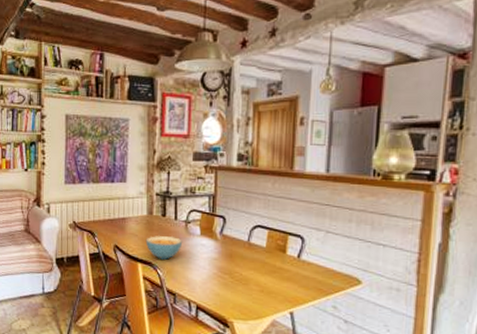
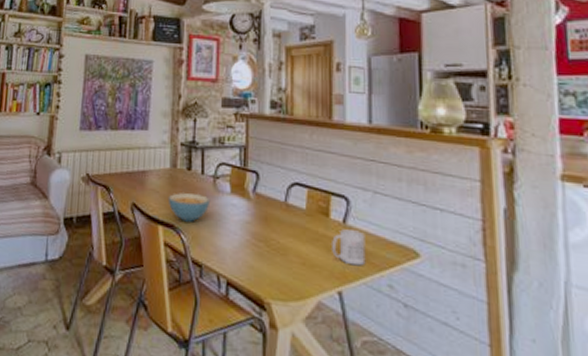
mug: none [287,263,316,292] -> present [332,229,366,266]

